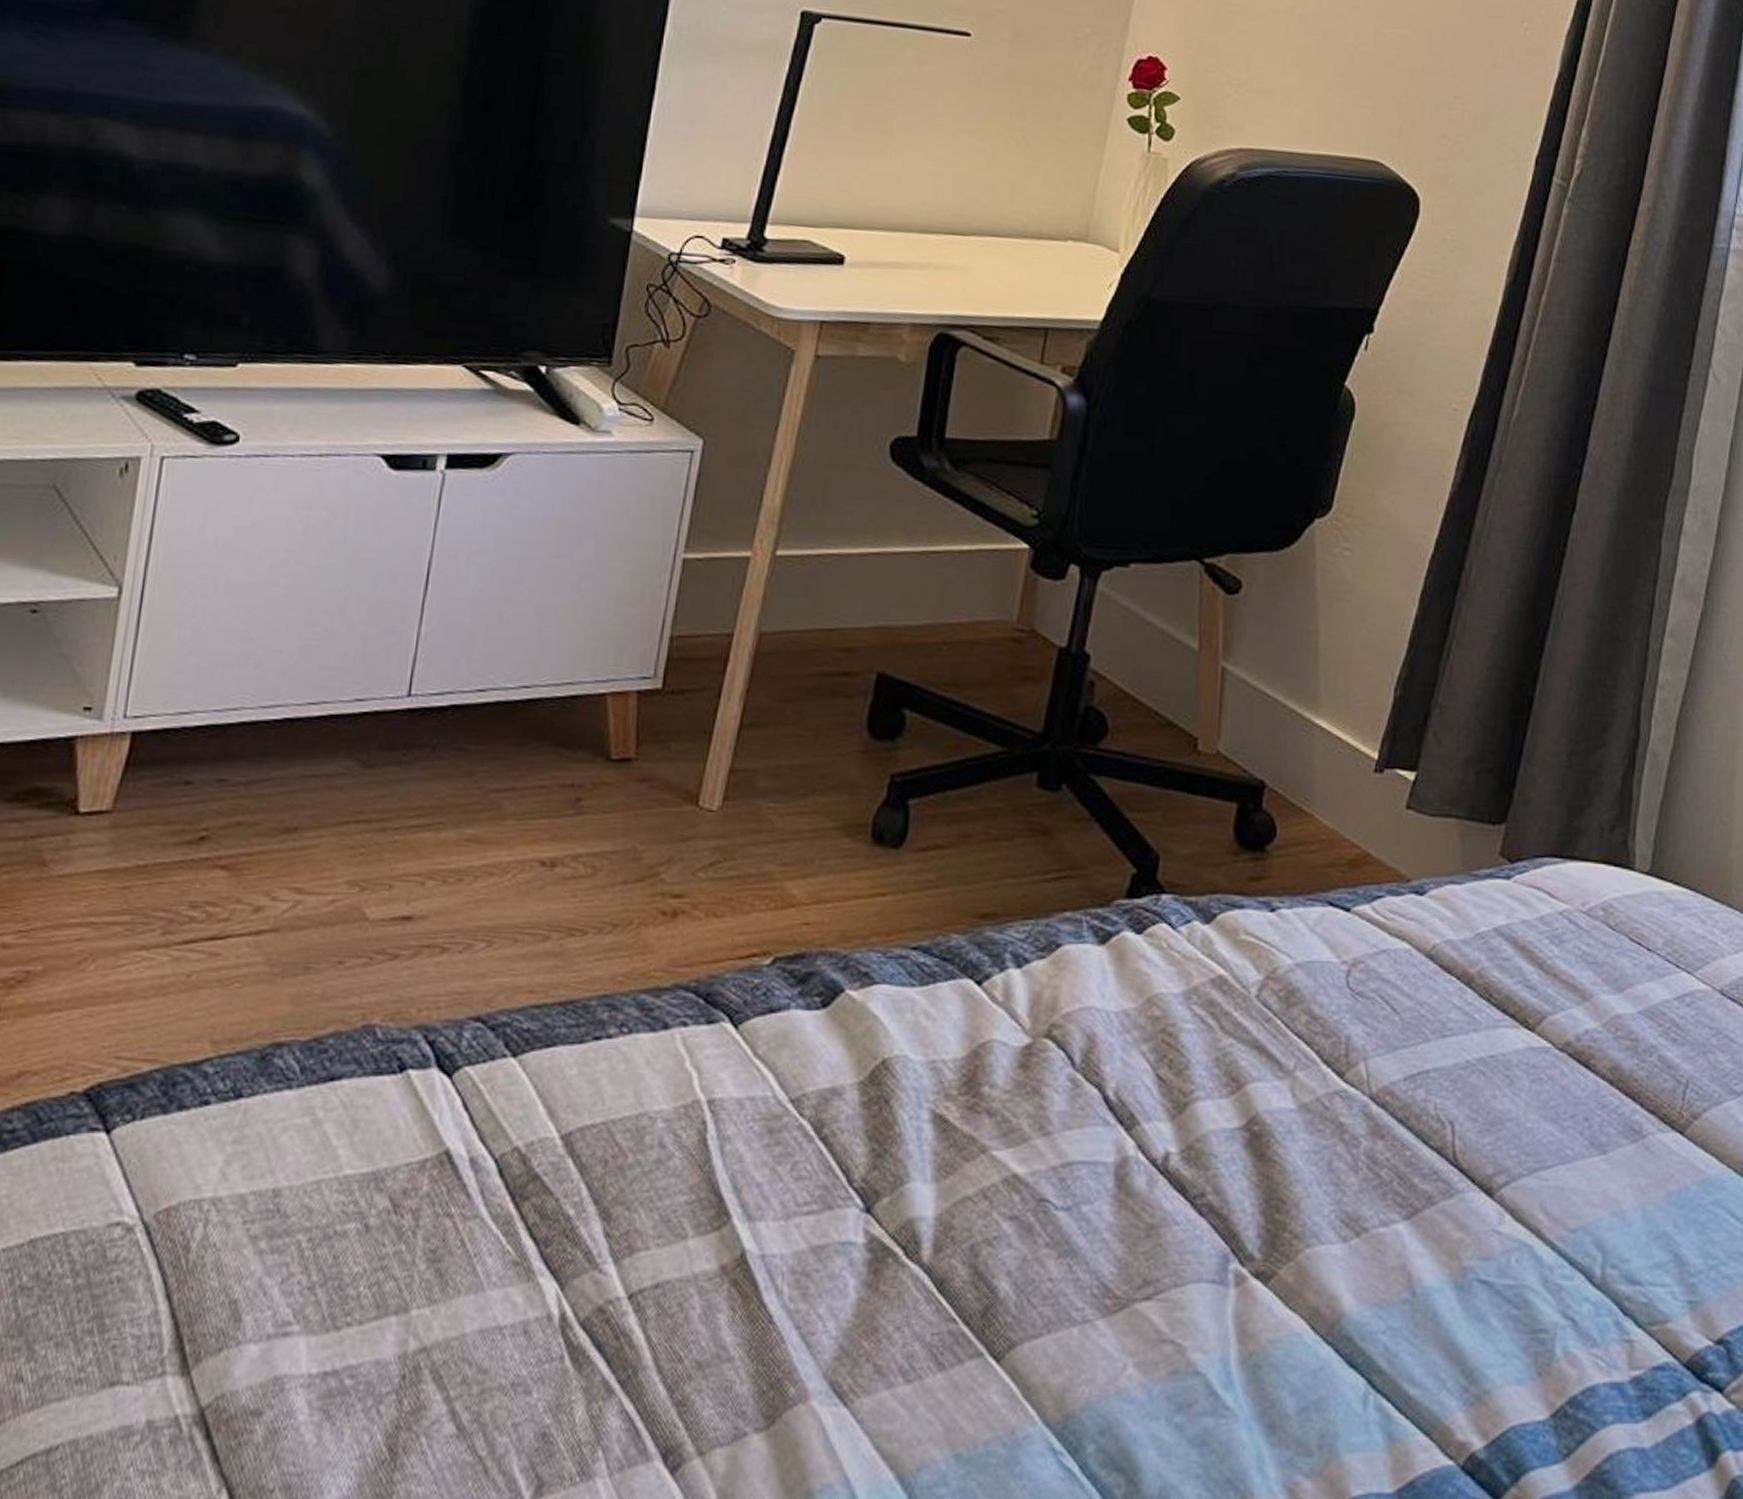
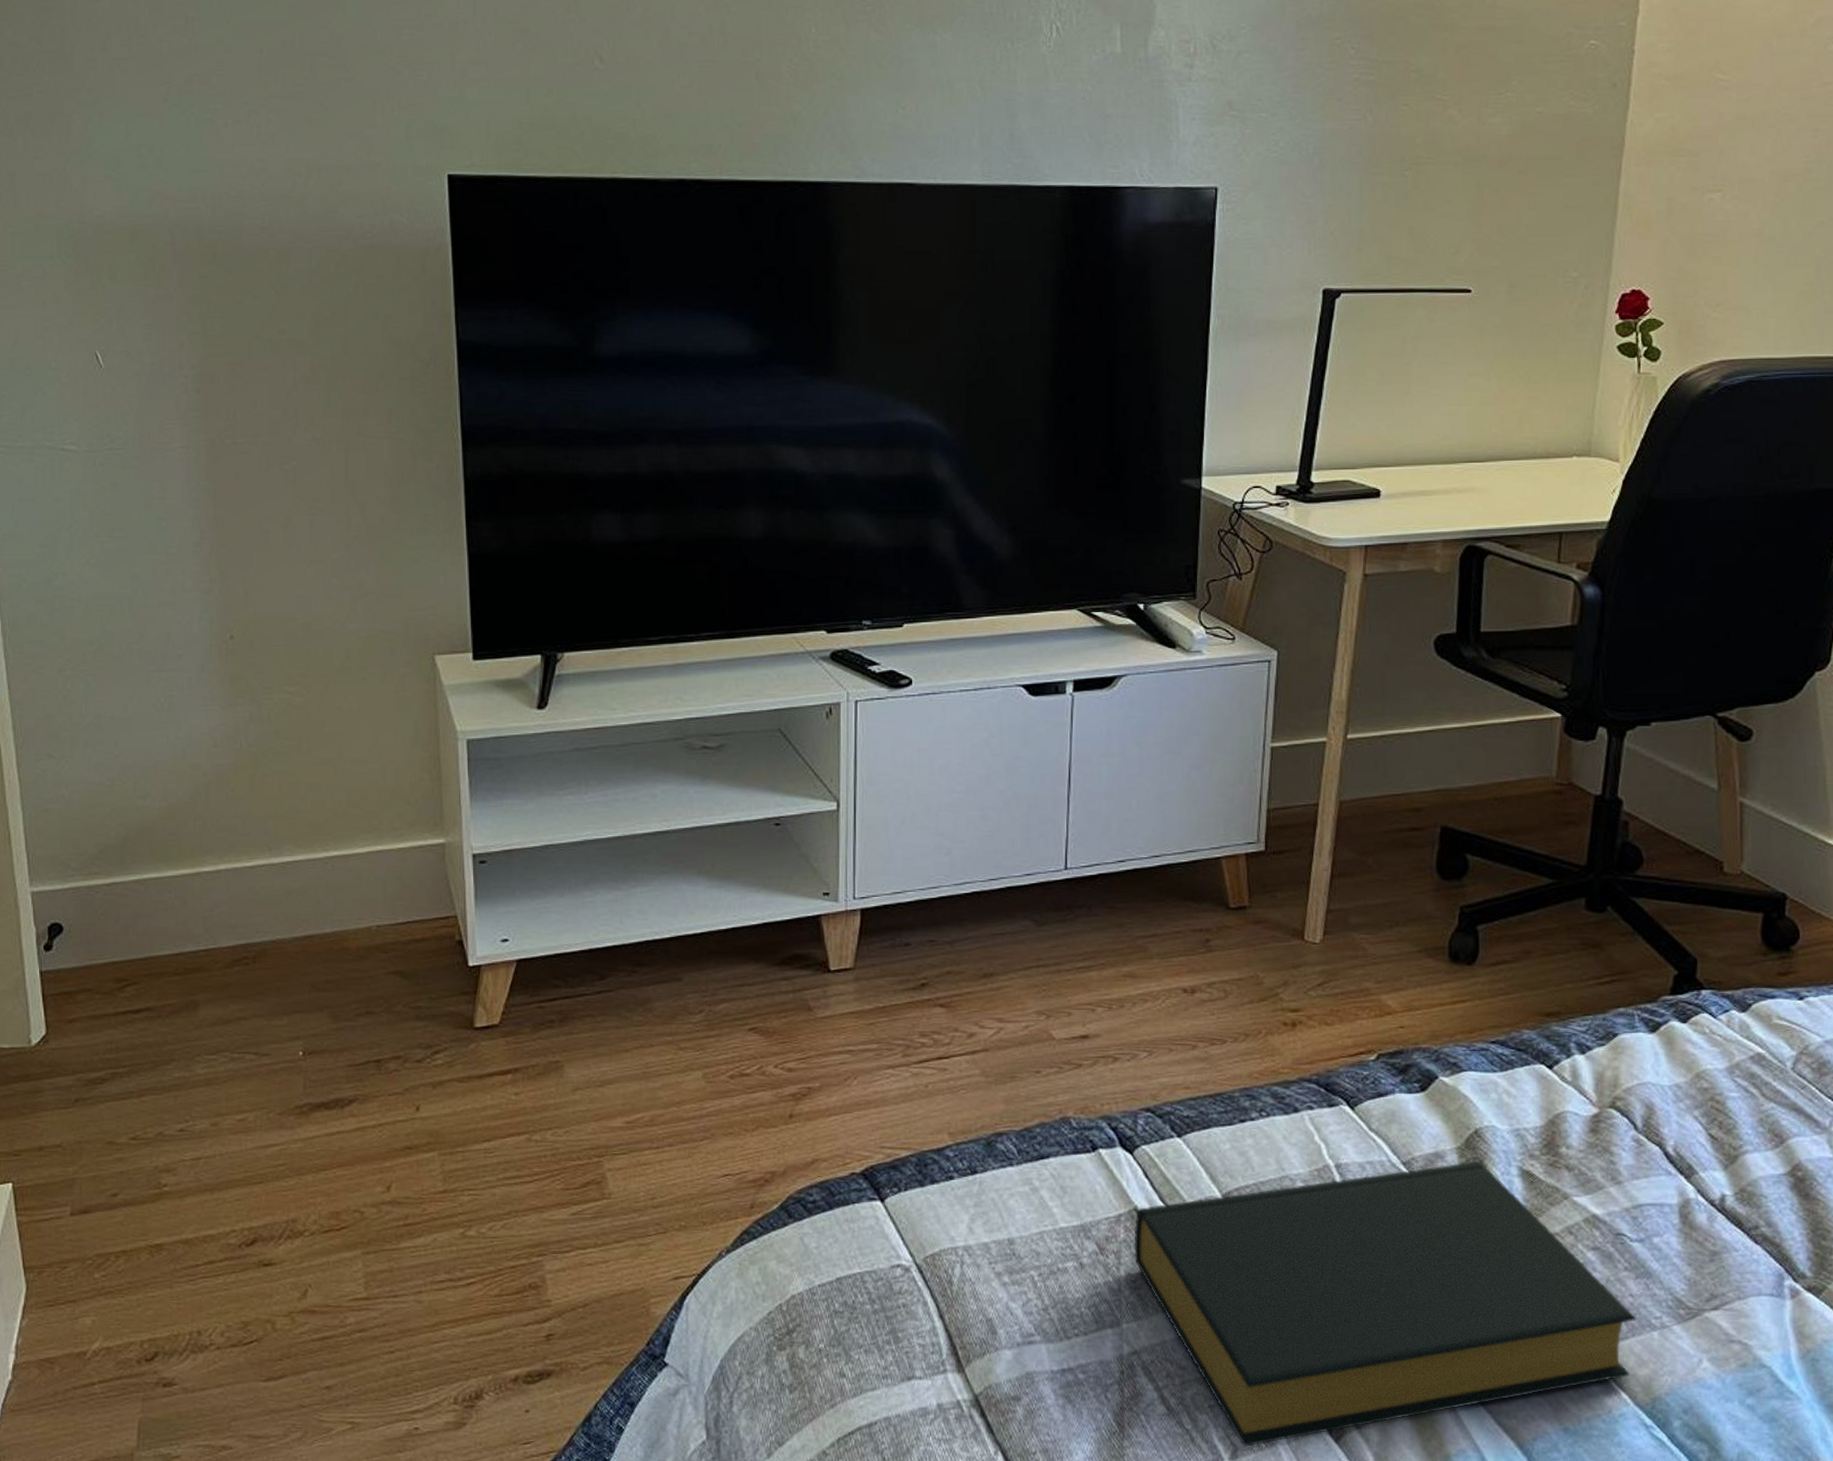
hardback book: none [437,1099,1054,1481] -> present [1134,1160,1636,1447]

